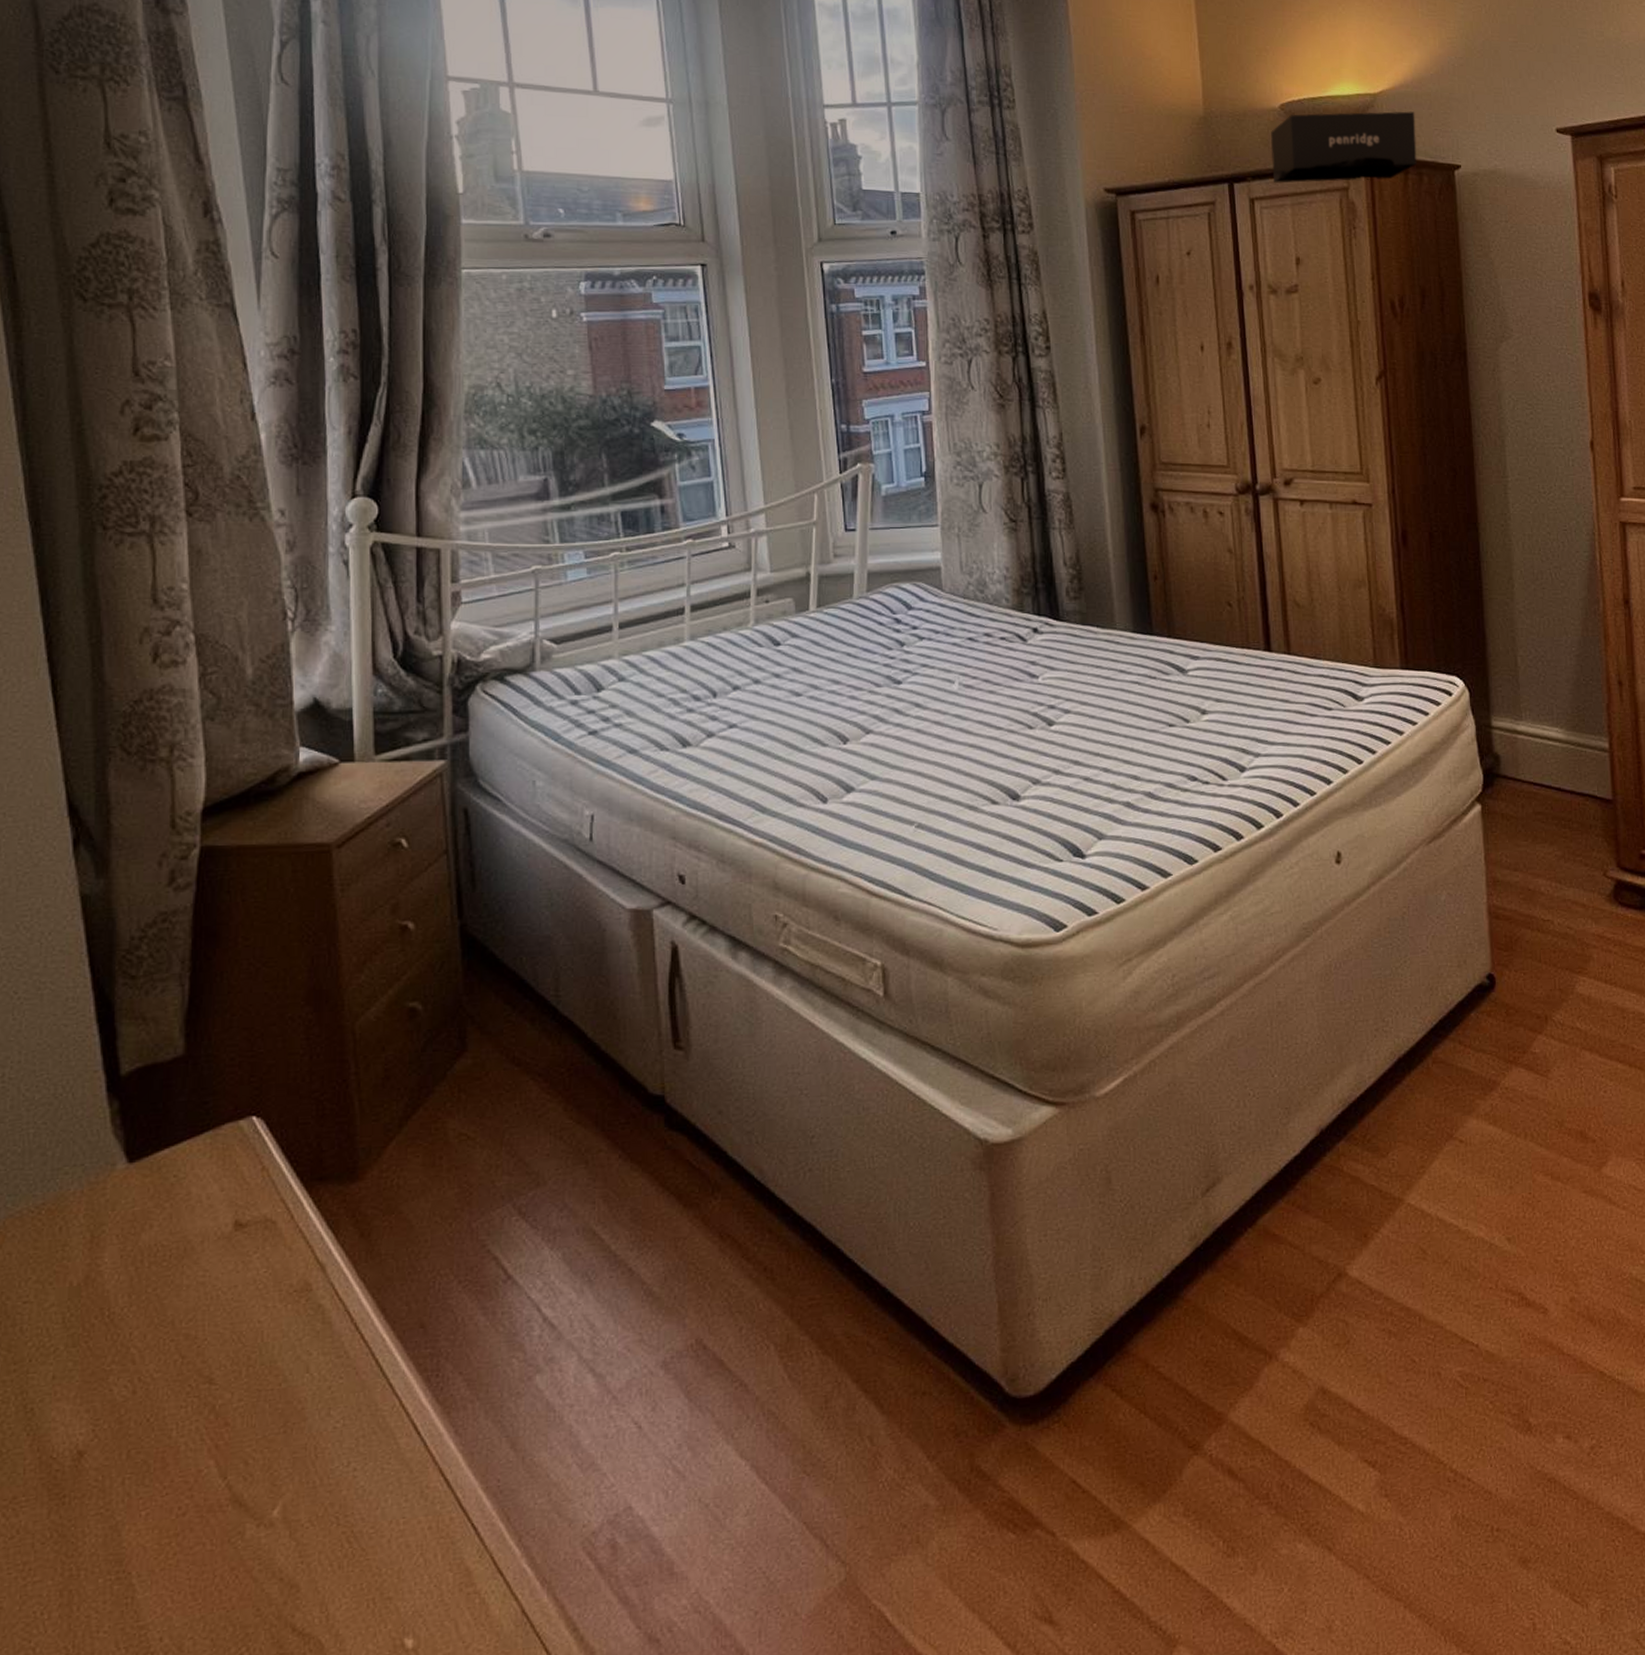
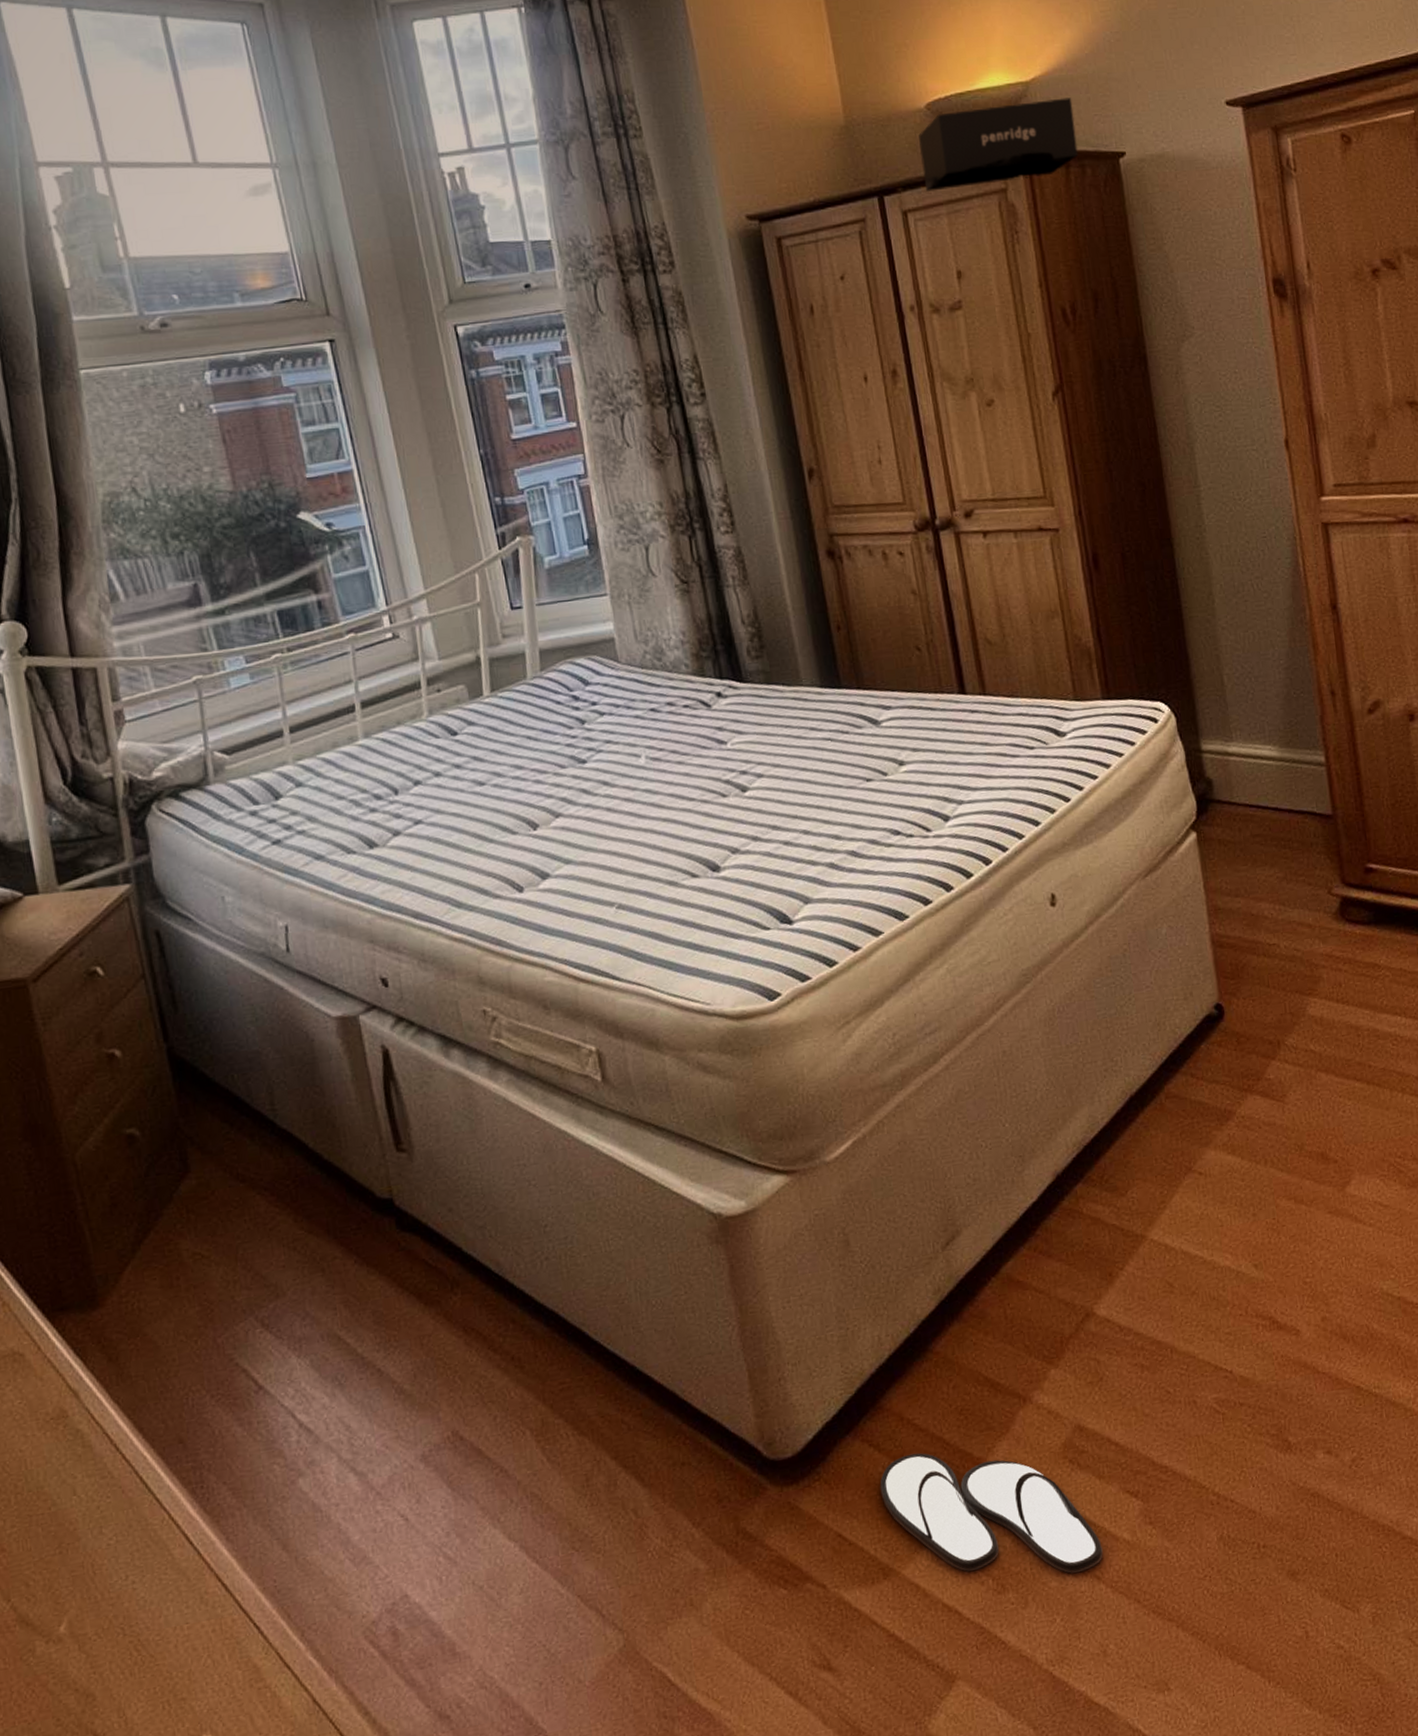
slippers: none [1119,1402,1336,1542] -> present [880,1453,1103,1573]

